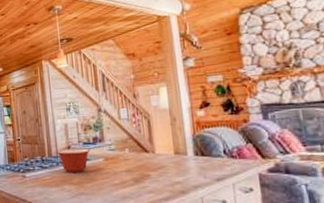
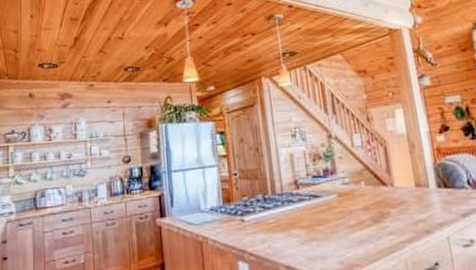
mixing bowl: present [56,148,90,173] -> none [281,182,320,214]

